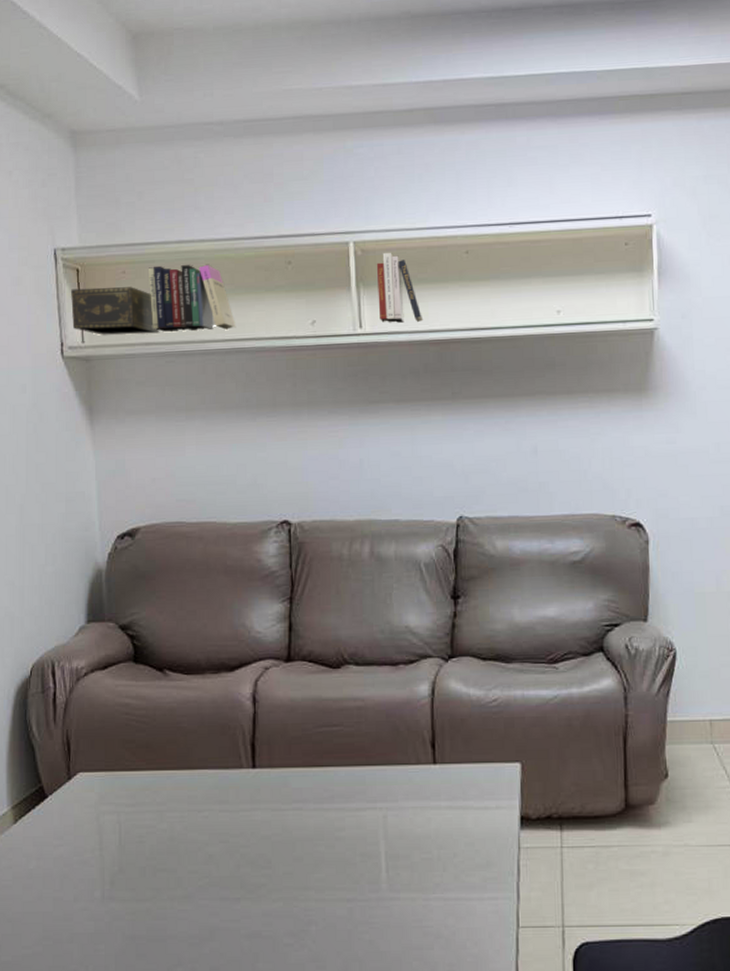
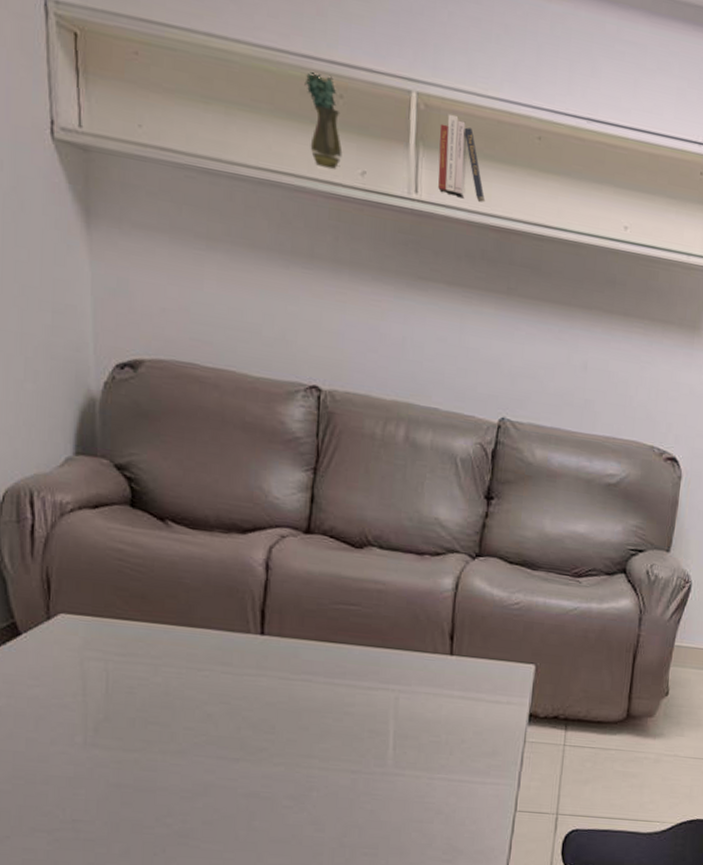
decorative box: present [71,287,160,336] -> none [66,56,179,140]
books: present [149,265,236,333] -> none [168,57,273,158]
vase: none [258,247,294,327] -> present [304,72,343,171]

